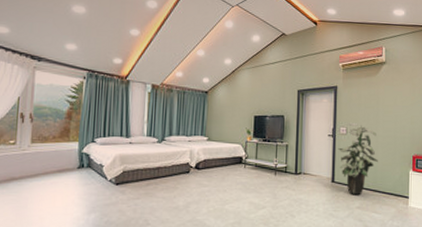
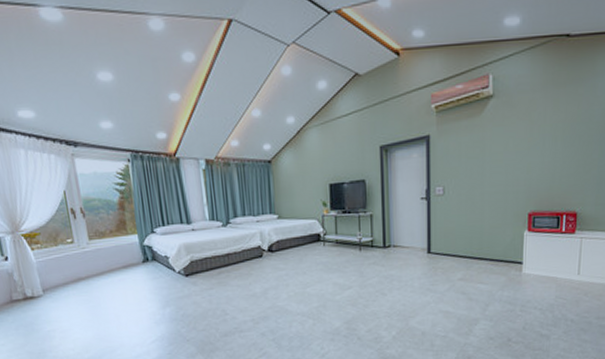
indoor plant: present [338,123,378,196] -> none [433,180,484,266]

